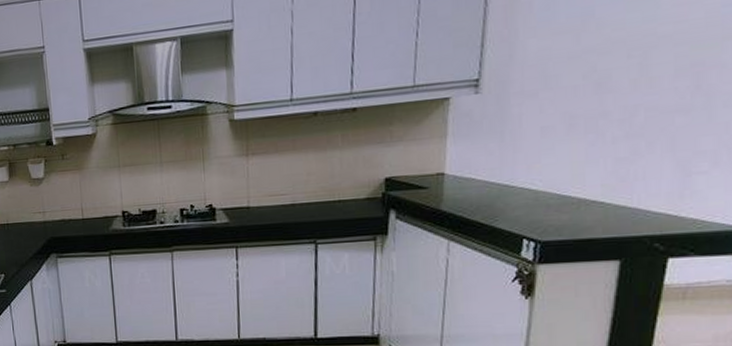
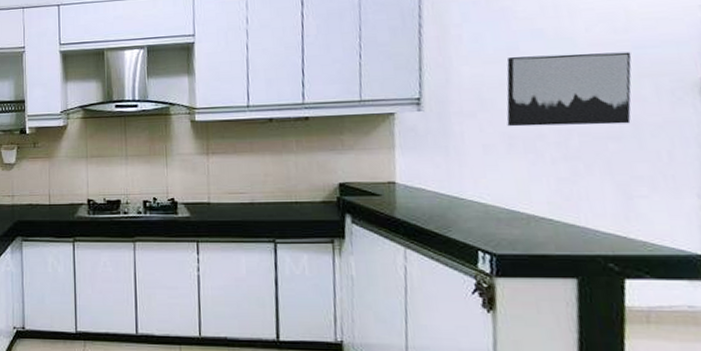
wall art: none [570,10,719,106] -> present [506,51,632,127]

